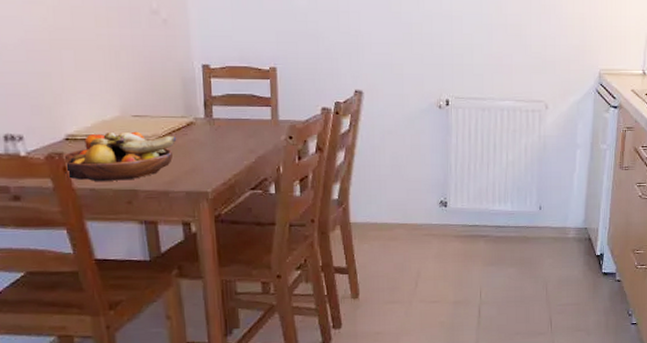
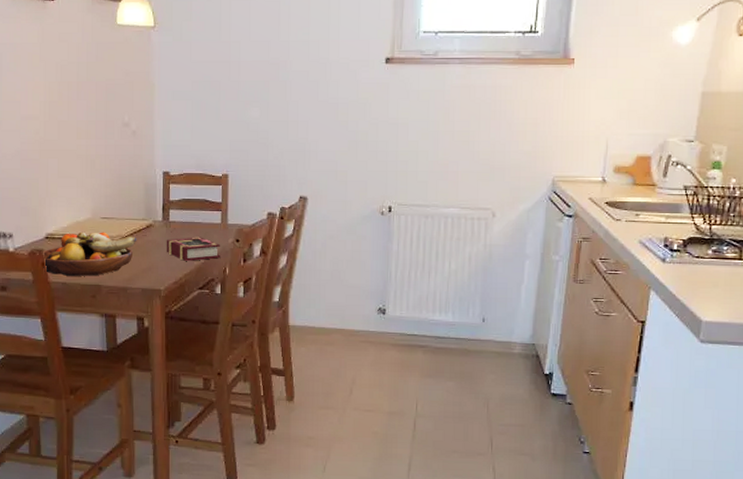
book: none [210,134,273,160] -> present [166,237,221,261]

